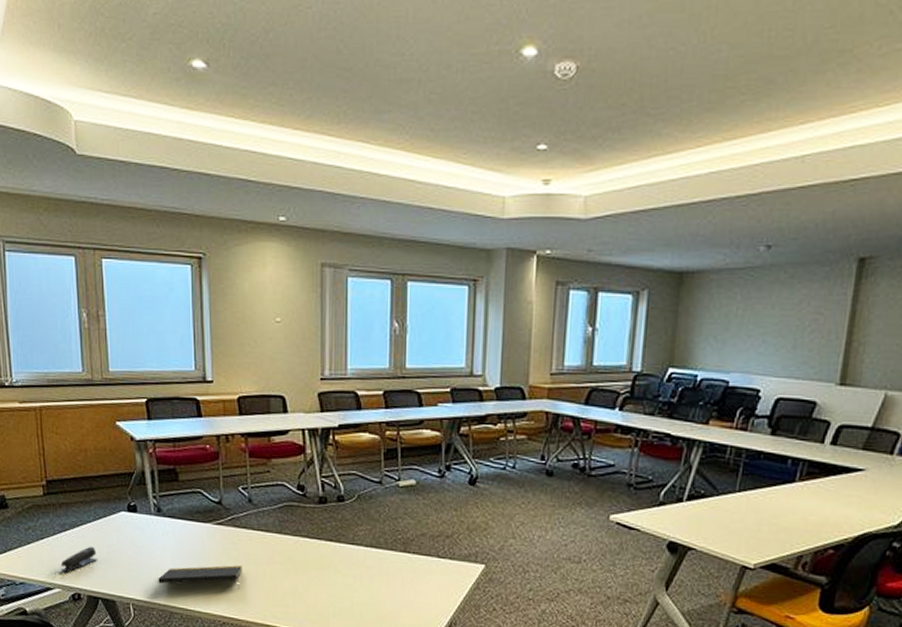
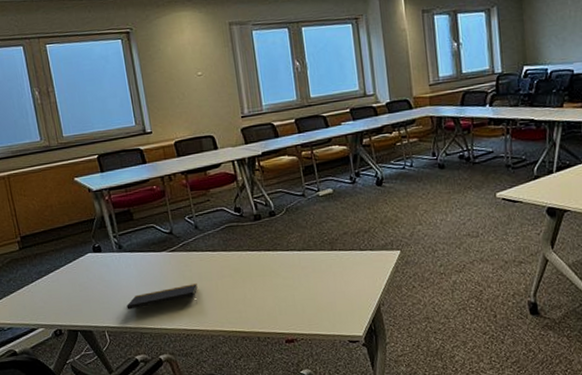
stapler: present [60,546,97,572] -> none [41,287,72,313]

